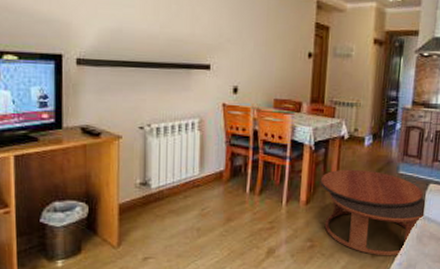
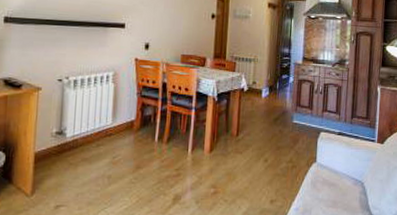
coffee table: present [320,169,425,256] -> none [222,119,317,202]

